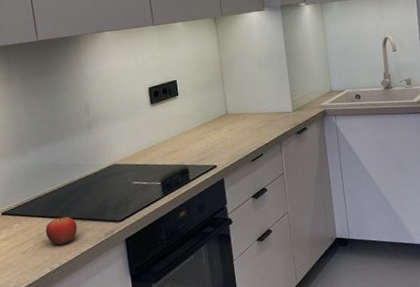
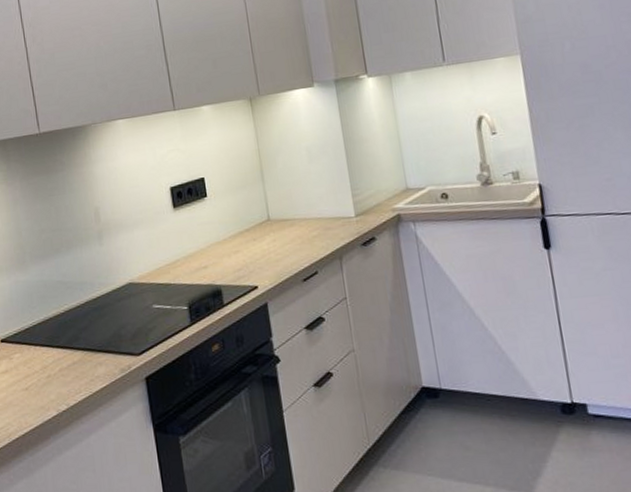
fruit: present [45,214,77,245] -> none [50,343,88,382]

